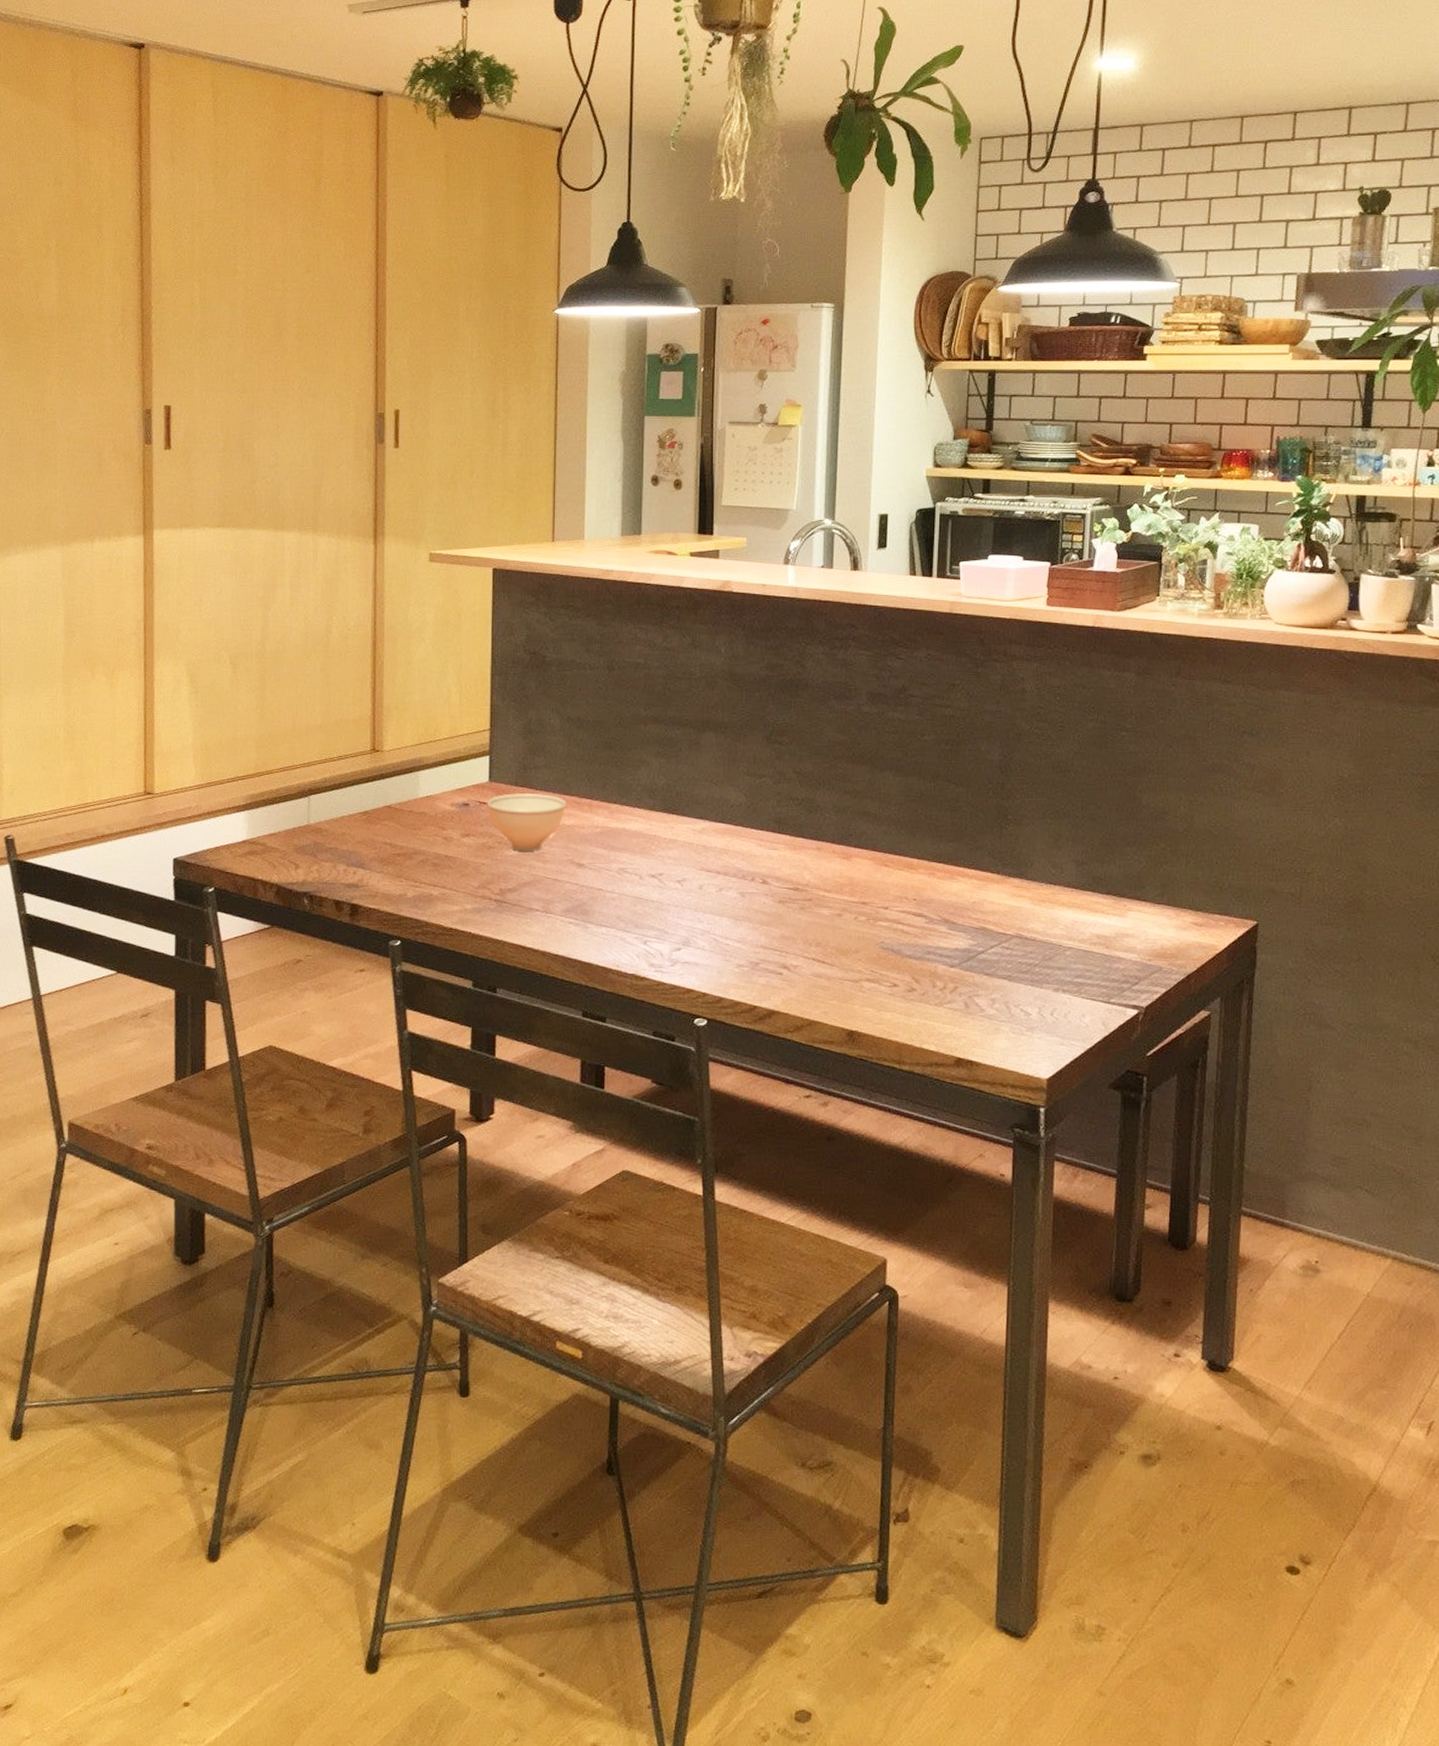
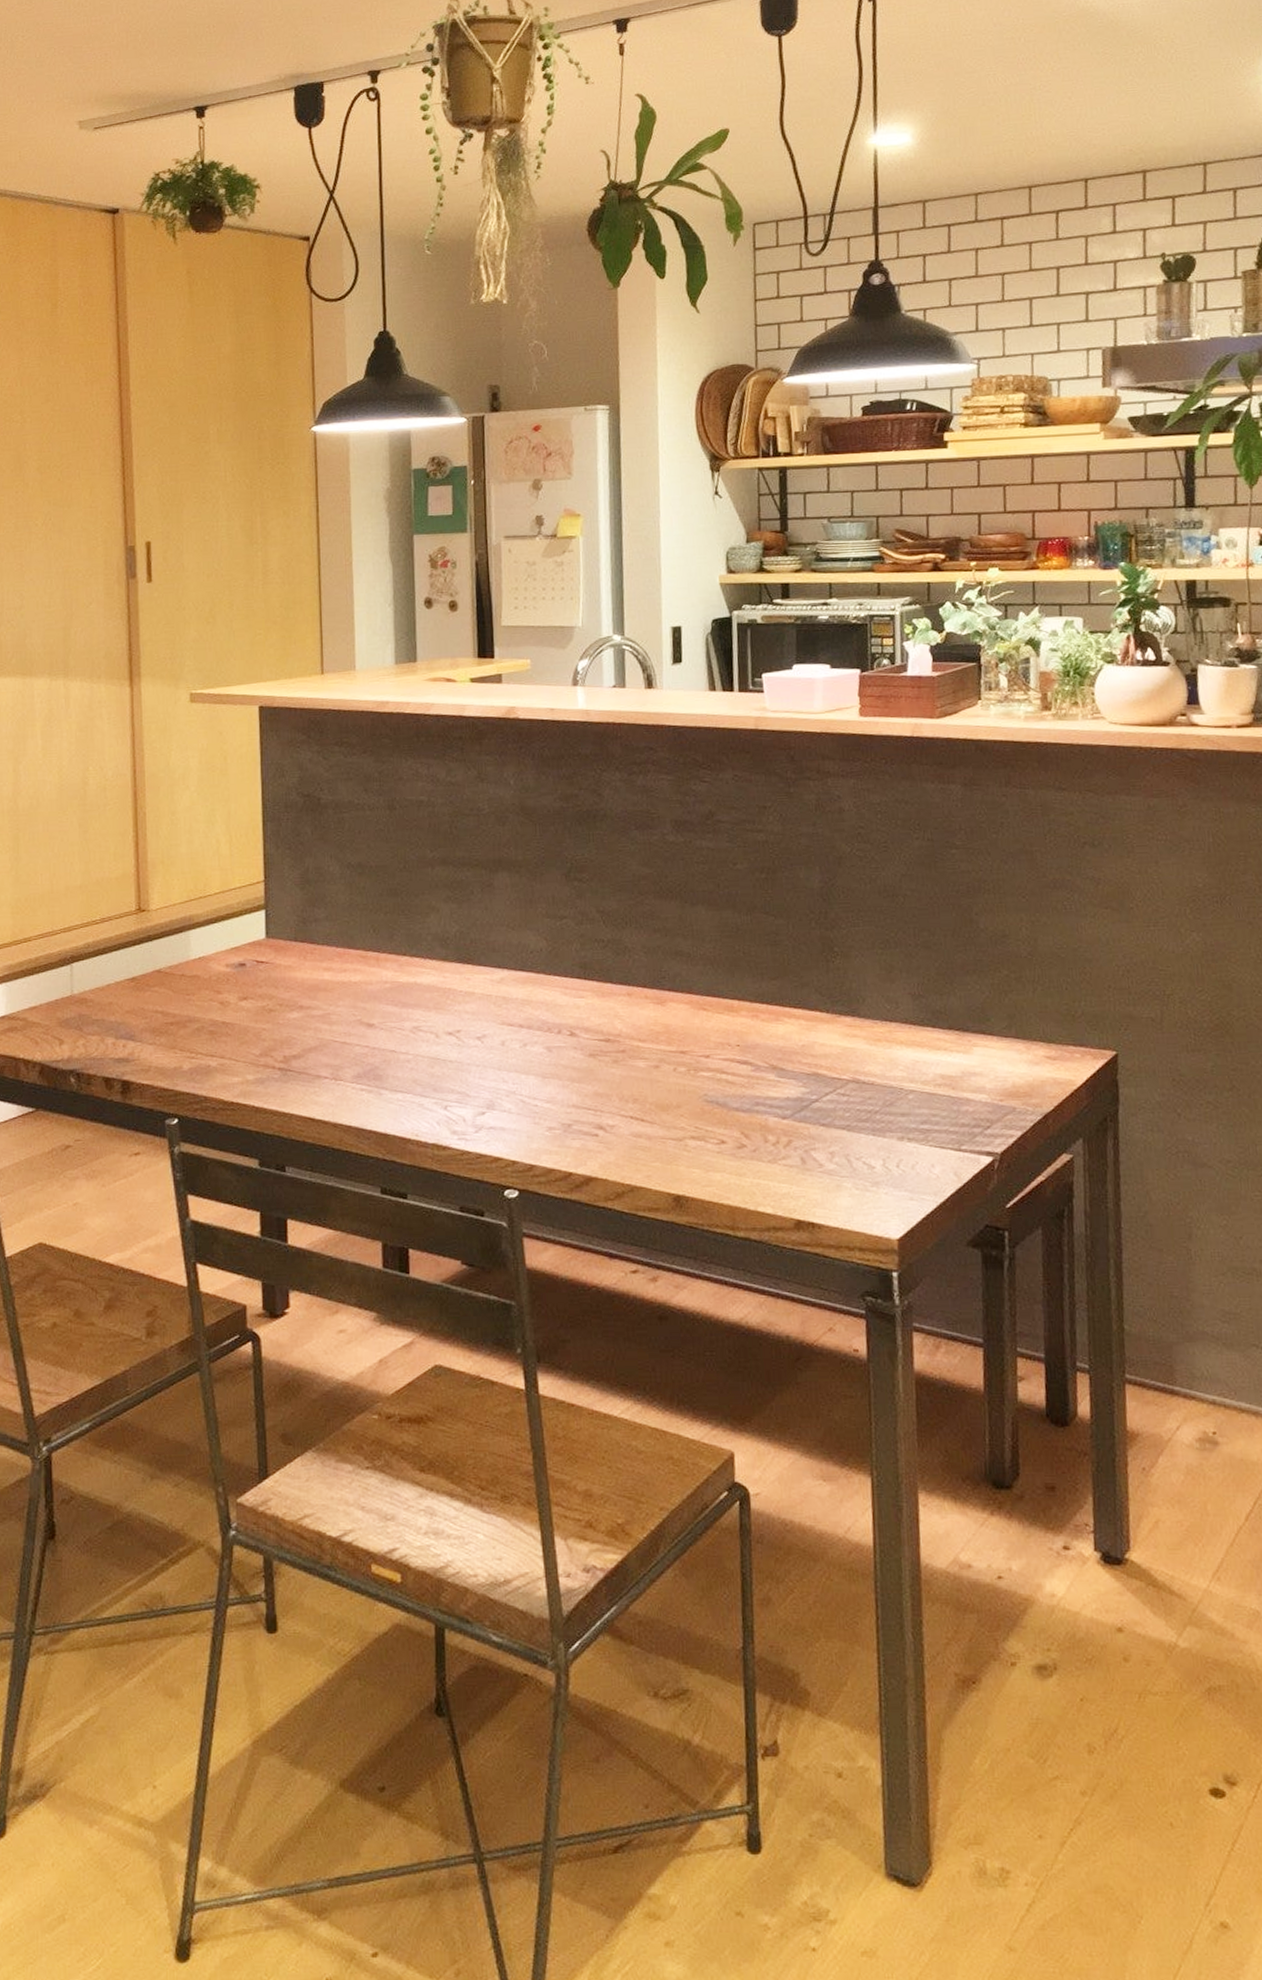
bowl: present [487,792,567,851] -> none [264,948,352,1012]

